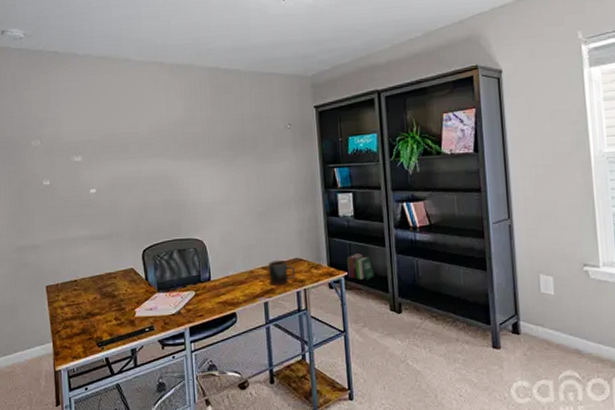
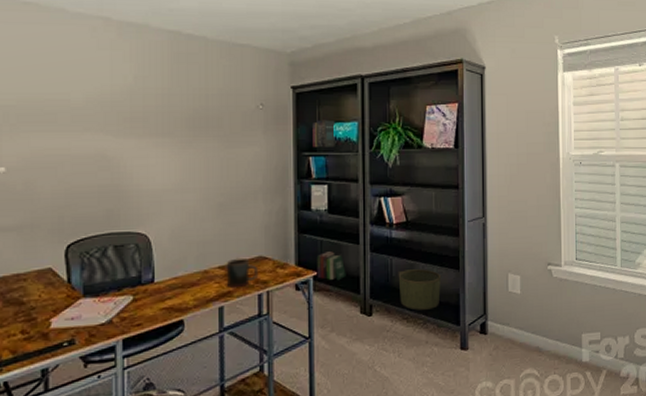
books: none [335,133,357,160] -> present [312,119,335,148]
basket: none [424,269,469,309] -> present [398,269,442,310]

